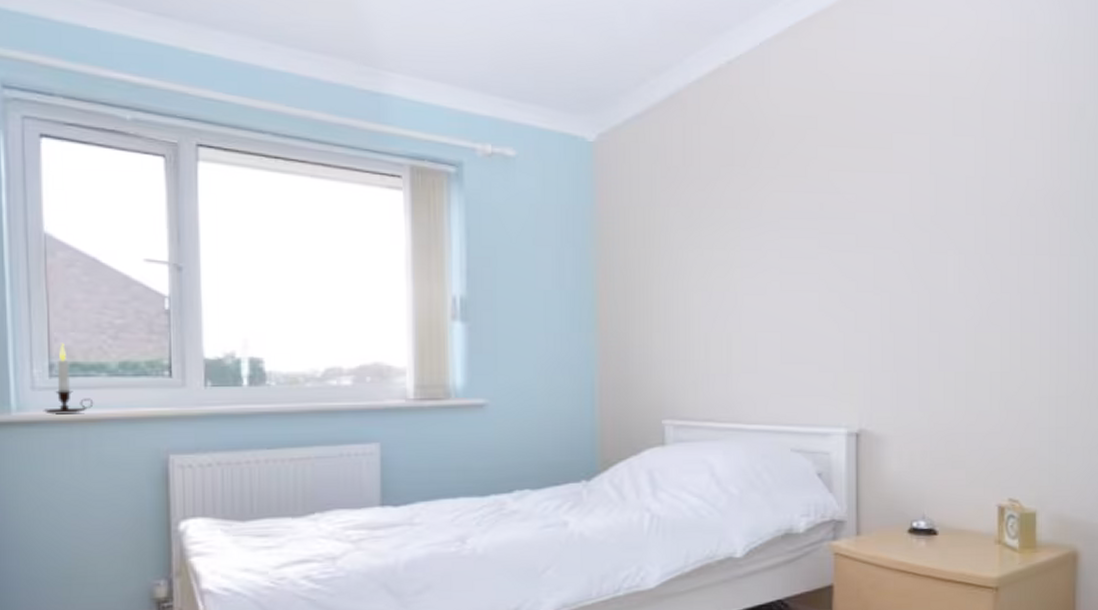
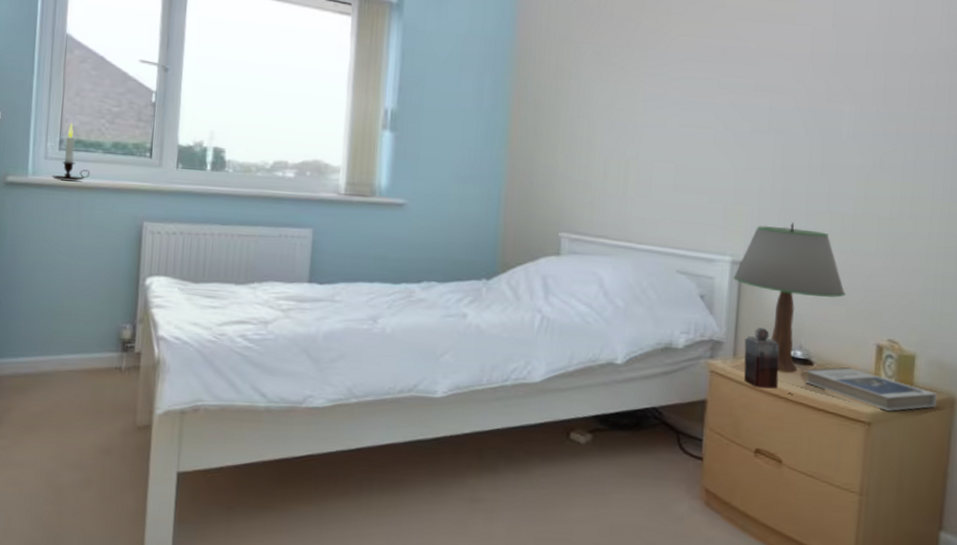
table lamp: none [849,386,963,547] -> present [733,223,845,373]
perfume bottle: none [866,501,904,566] -> present [743,327,779,389]
hardback book: none [929,532,1060,573] -> present [803,367,937,411]

